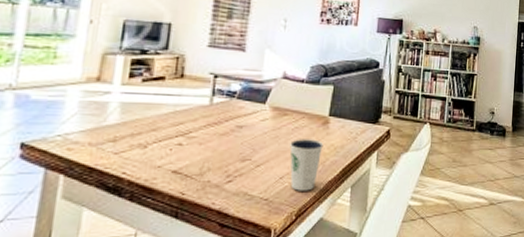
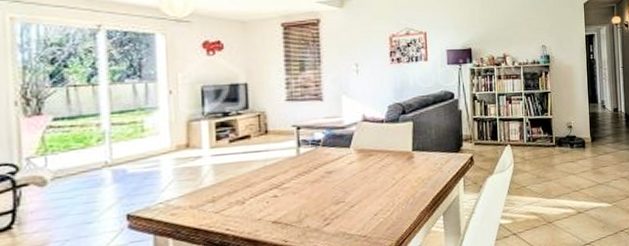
dixie cup: present [289,139,324,191] -> none [379,174,412,225]

